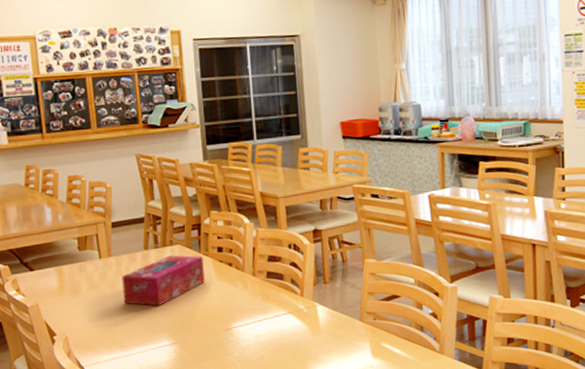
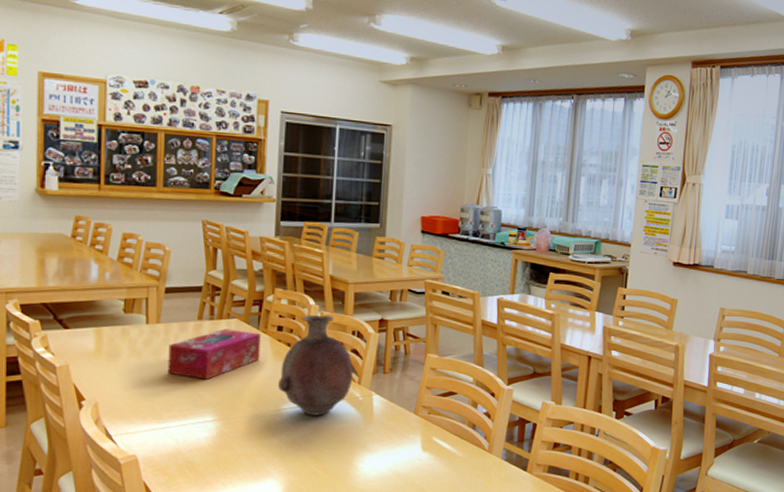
vase: none [224,231,295,332] -> present [277,314,354,416]

